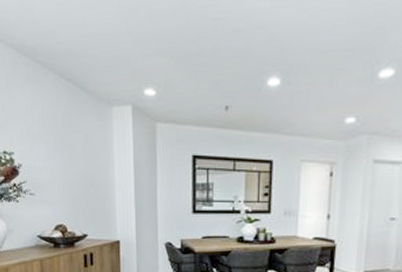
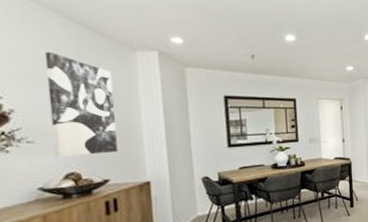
wall art: none [42,109,95,210] -> present [44,51,118,157]

